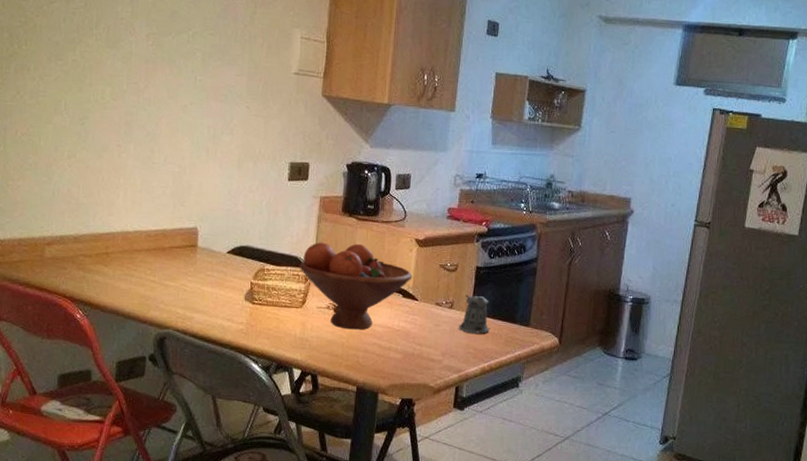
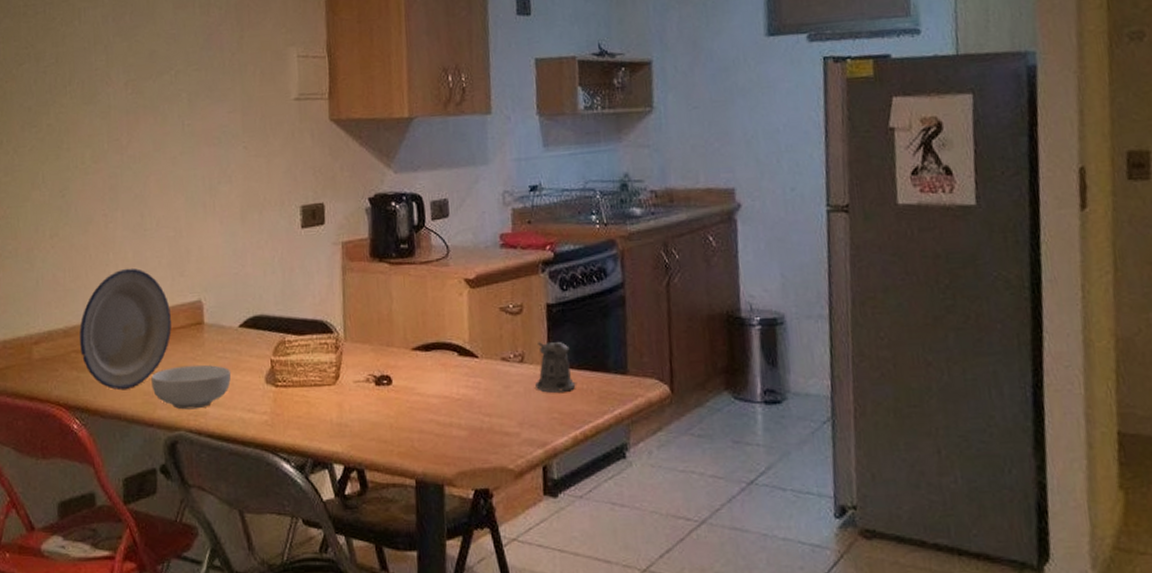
plate: none [87,192,170,291] -> present [79,268,172,390]
cereal bowl: none [148,278,217,314] -> present [151,364,232,410]
fruit bowl: present [299,242,413,330] -> none [326,294,468,406]

